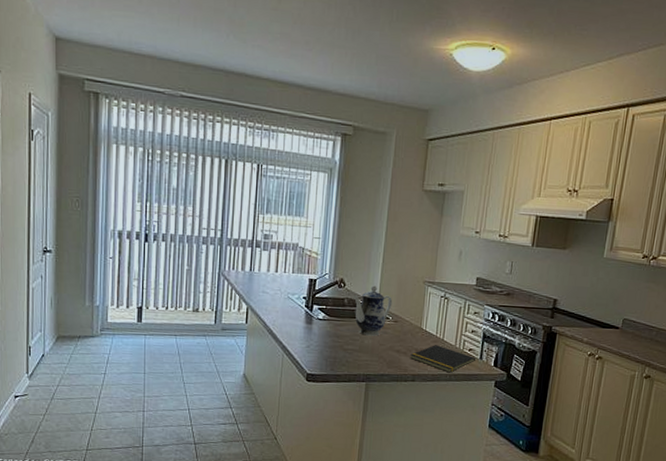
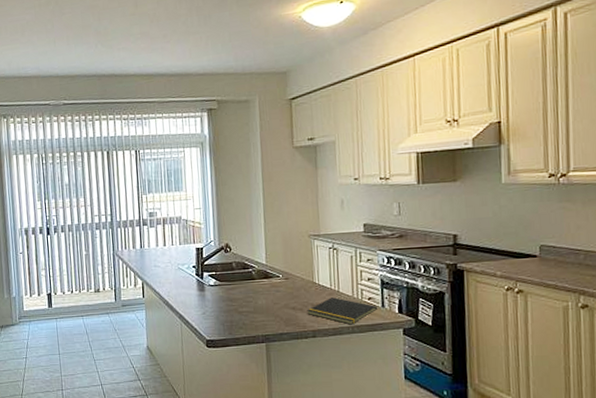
teapot: present [353,285,393,336] -> none [240,246,281,296]

